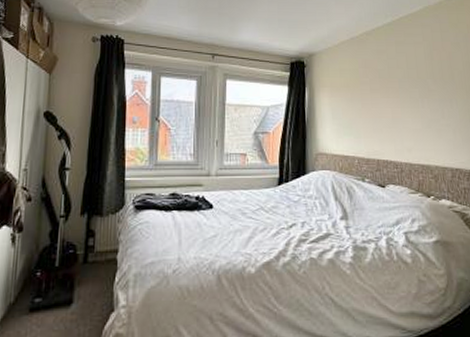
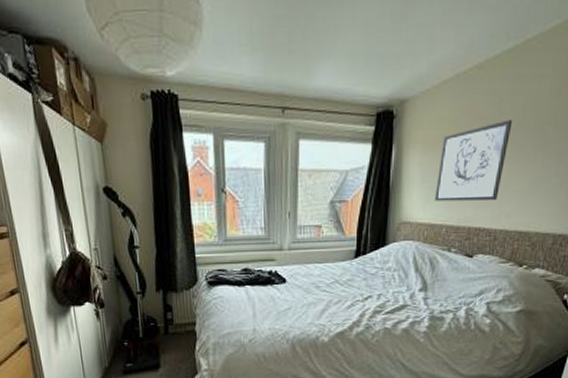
wall art: none [344,73,400,137] -> present [434,119,513,202]

